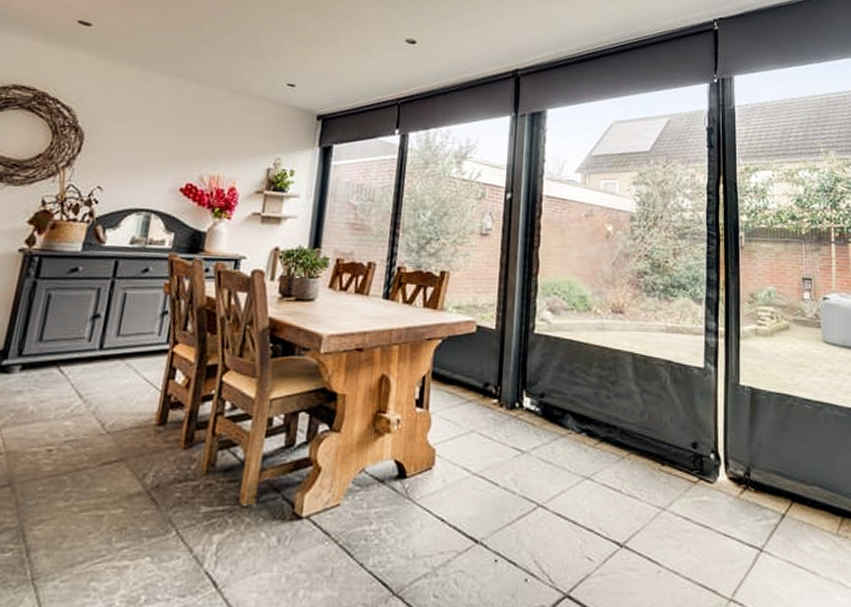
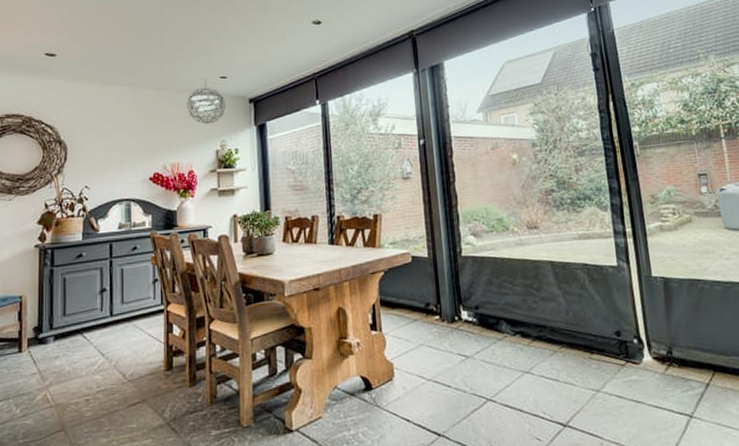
pendant light: none [241,83,289,137] -> present [187,79,226,125]

